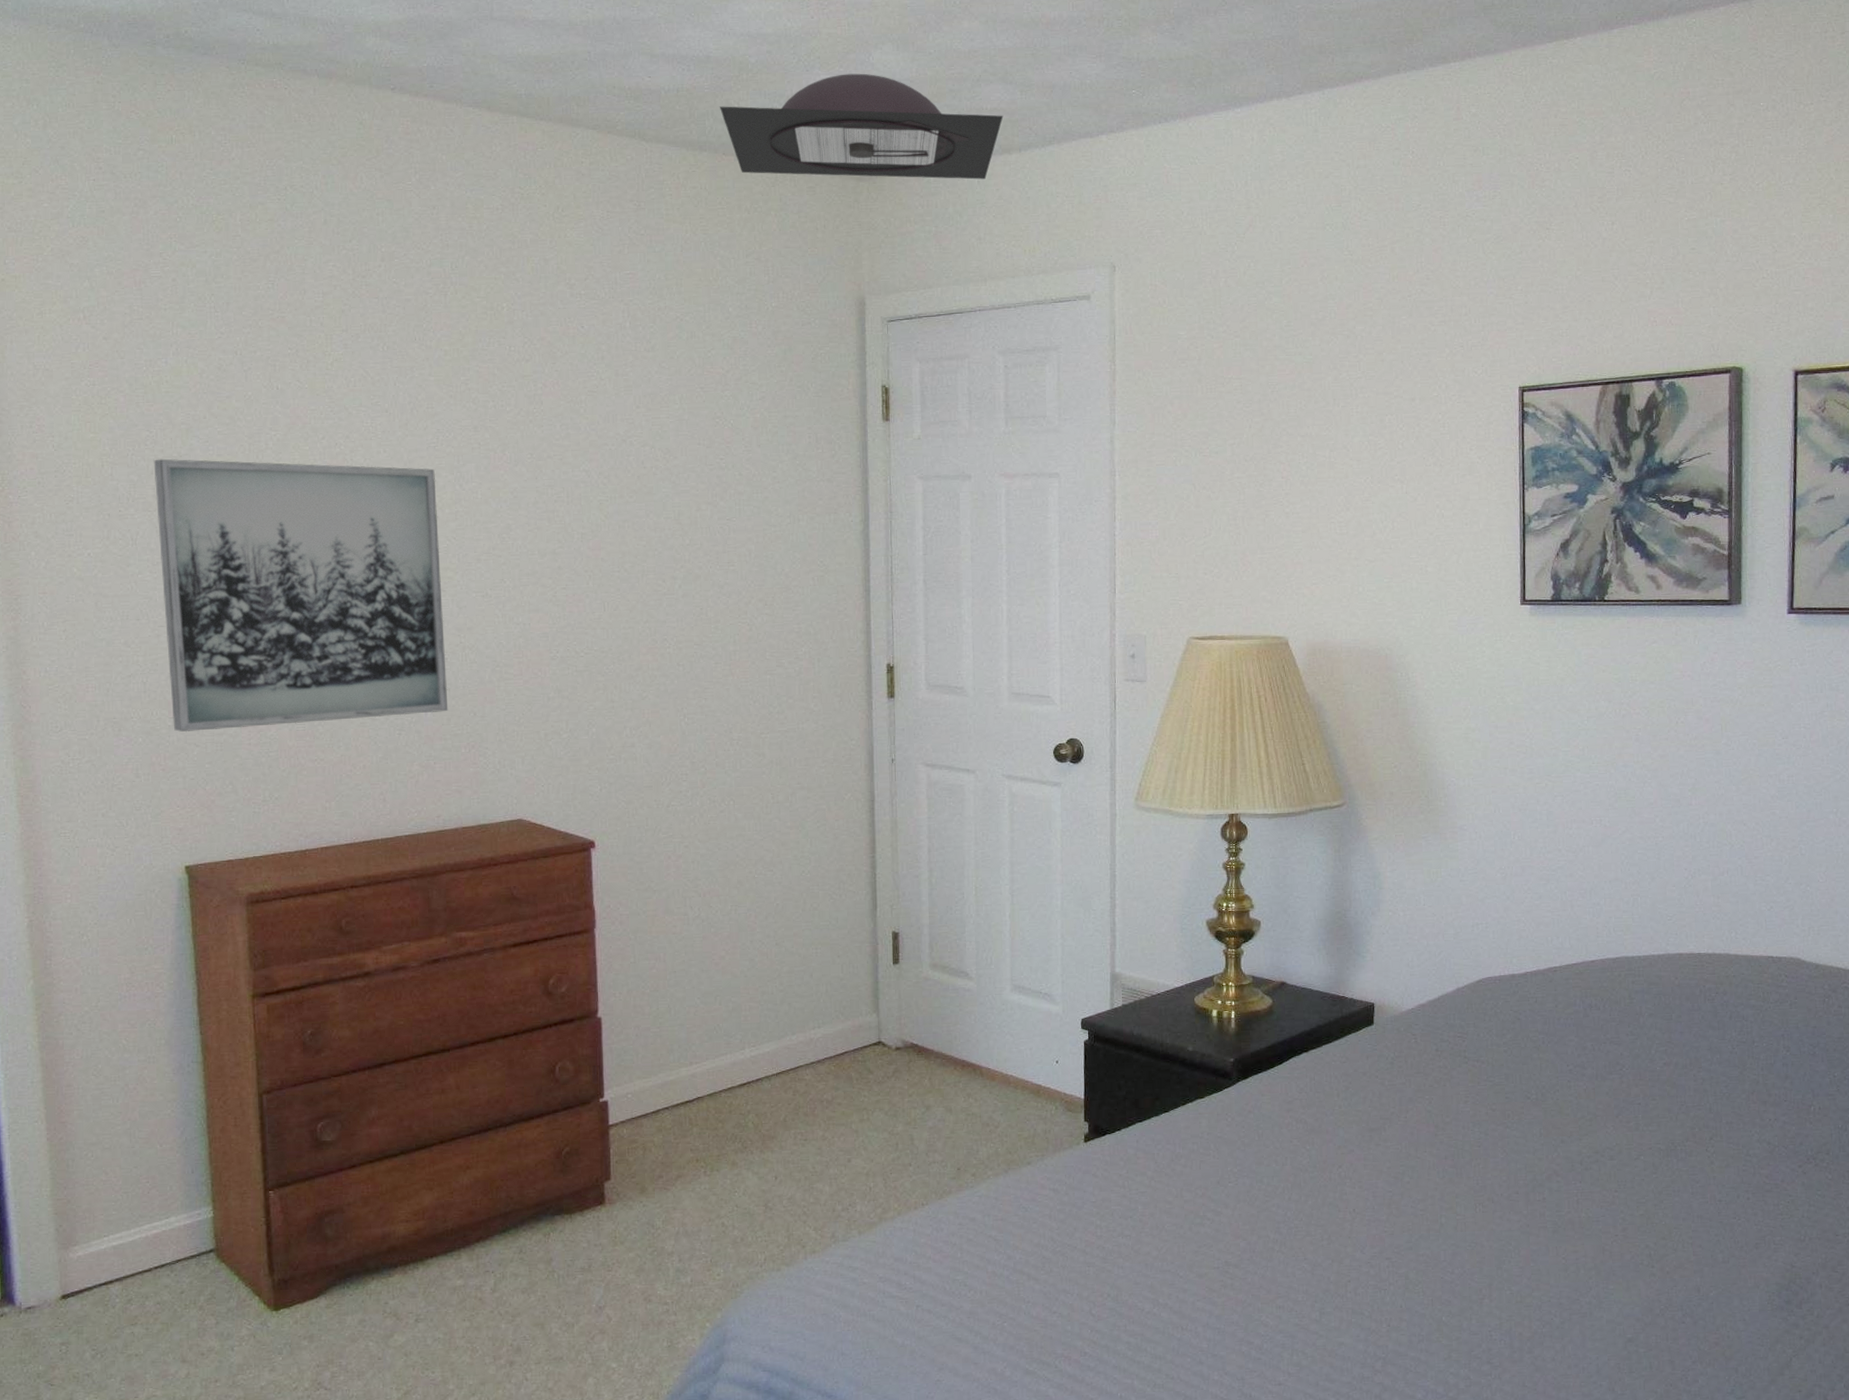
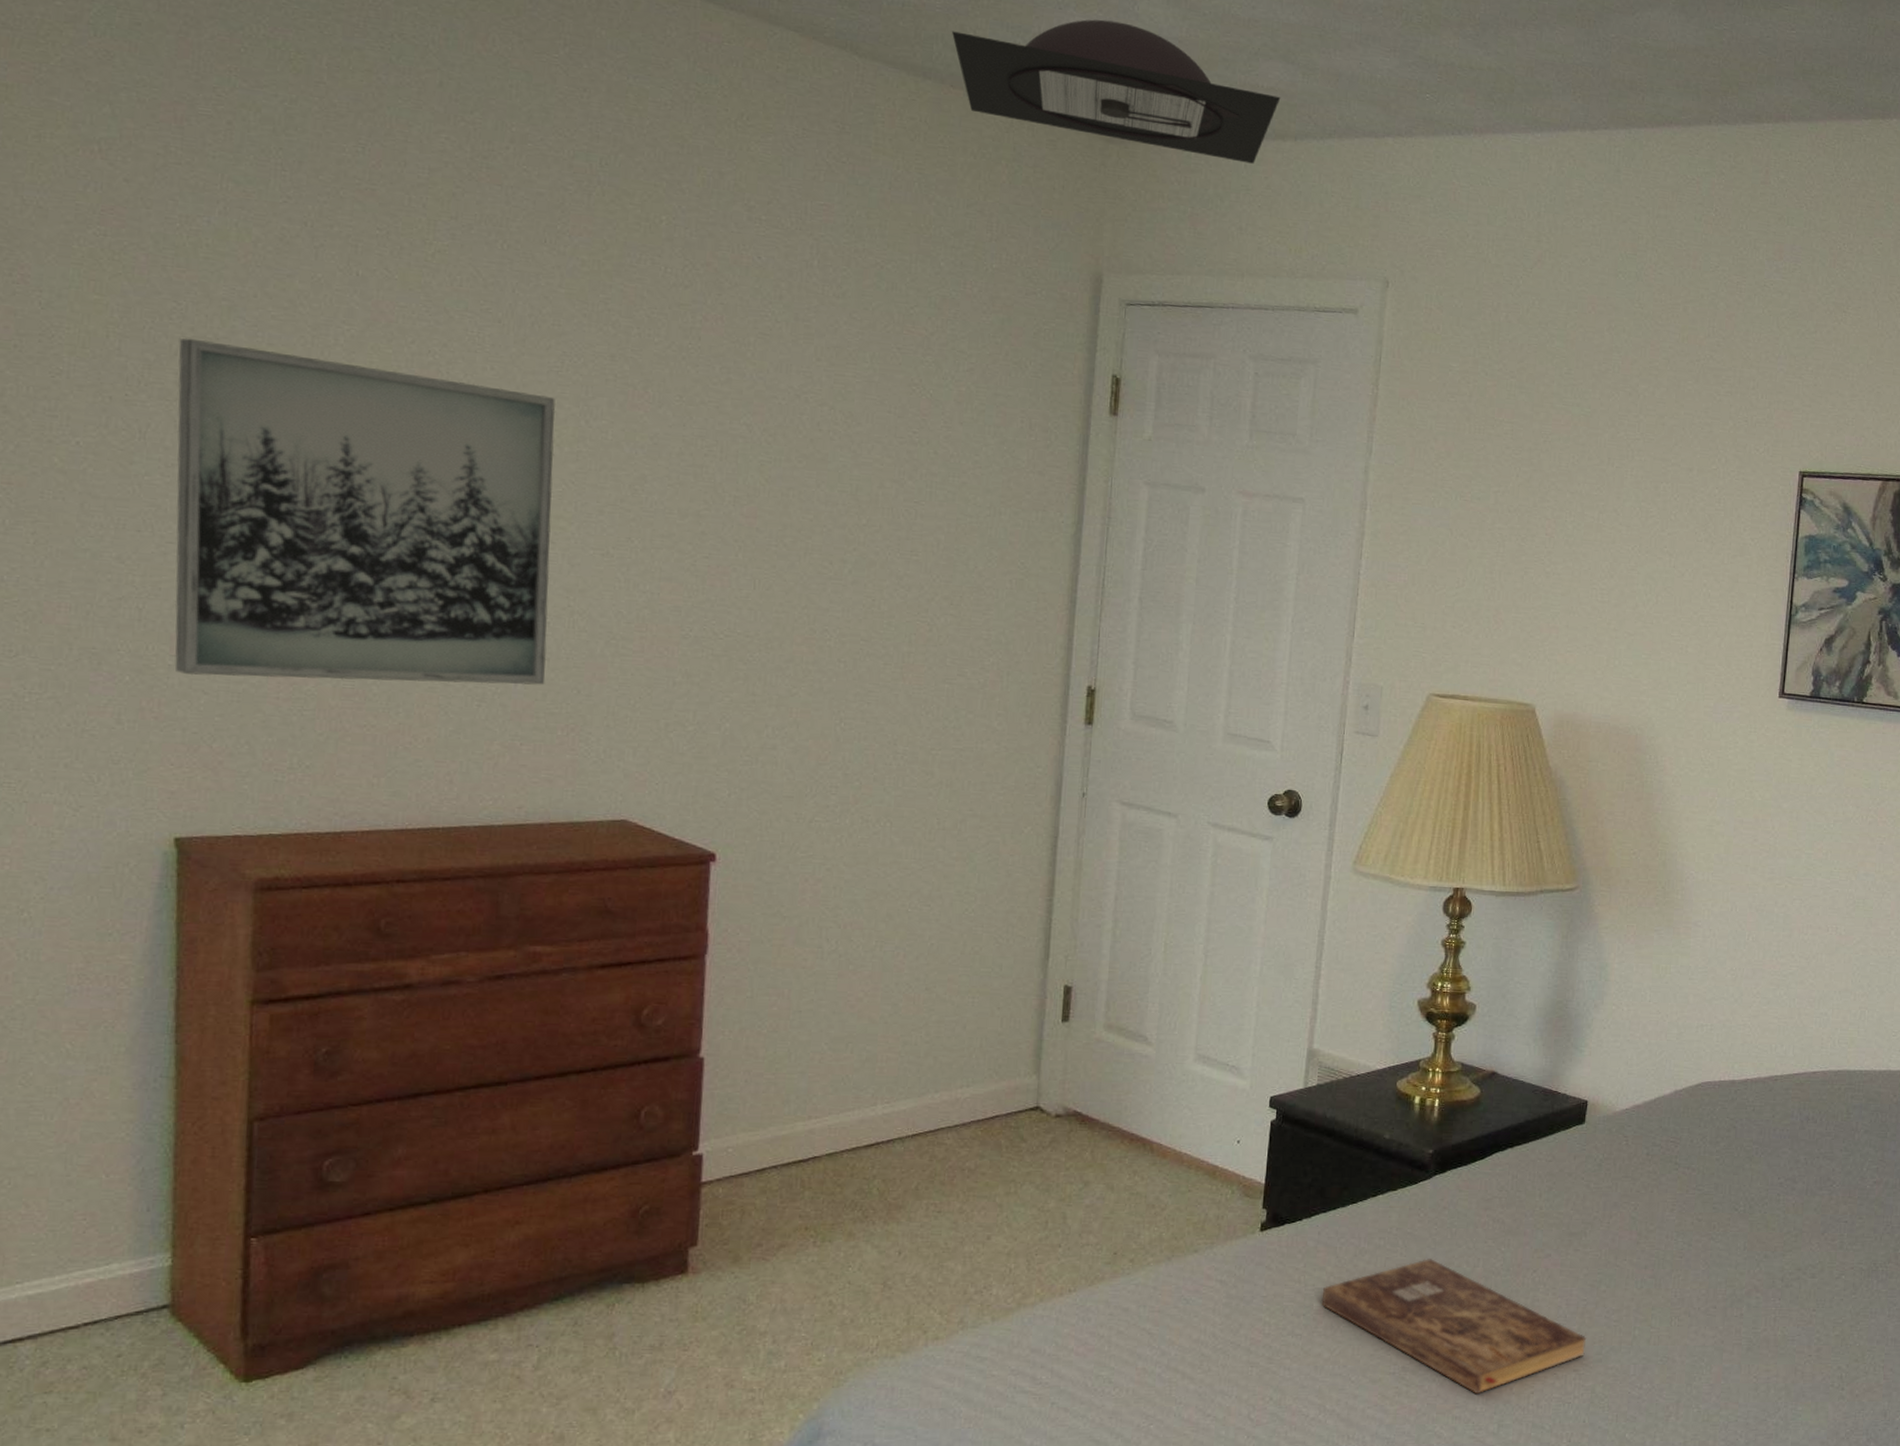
bible: none [1145,1160,1396,1285] -> present [1321,1259,1587,1395]

